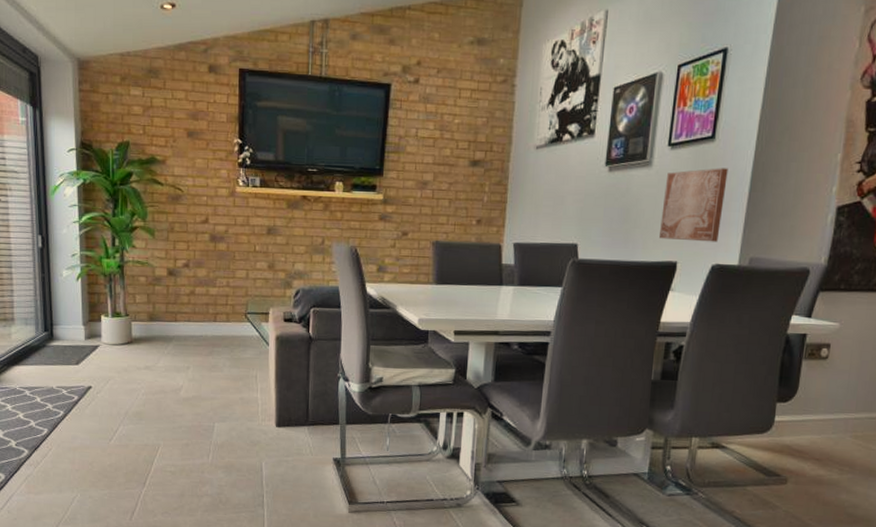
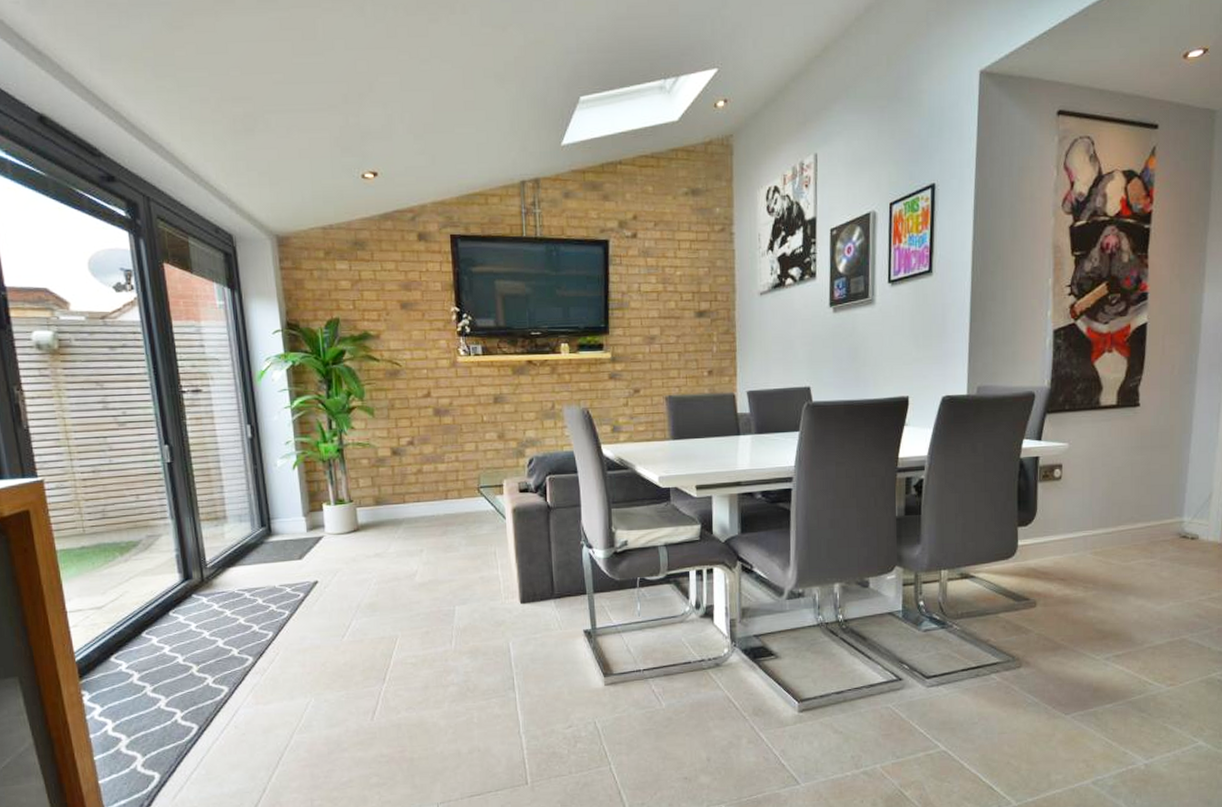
wall art: present [659,168,728,242] -> none [889,300,948,375]

